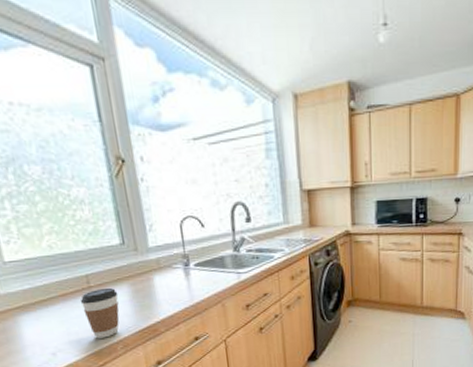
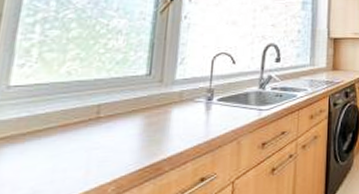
coffee cup: present [80,287,120,339] -> none [81,119,128,178]

